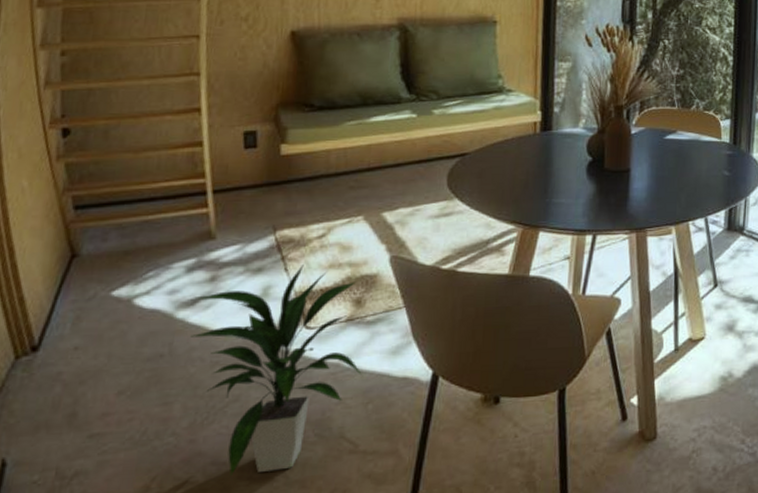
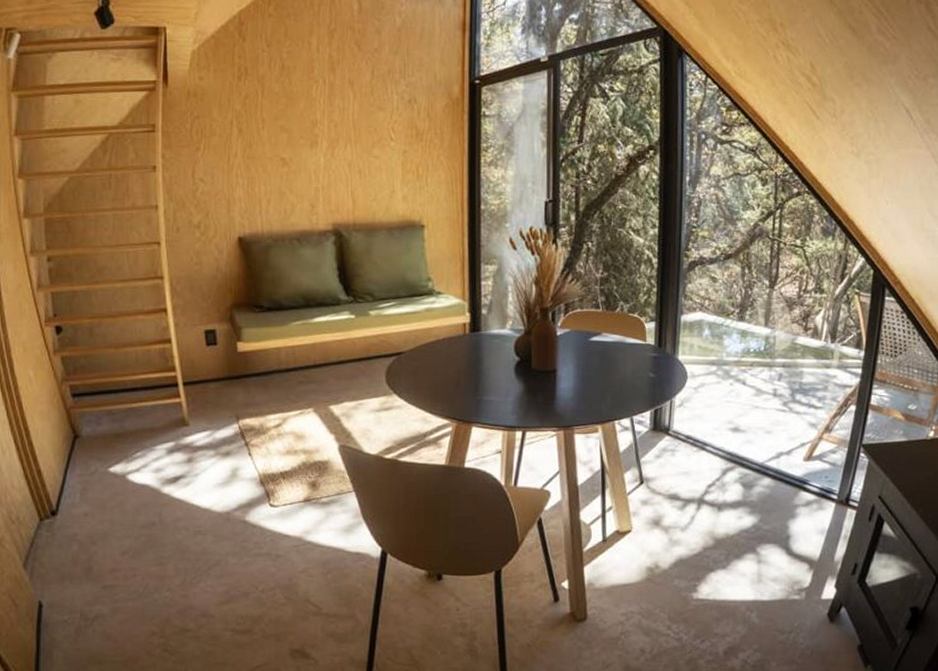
indoor plant: present [190,263,363,476] -> none [175,449,322,627]

